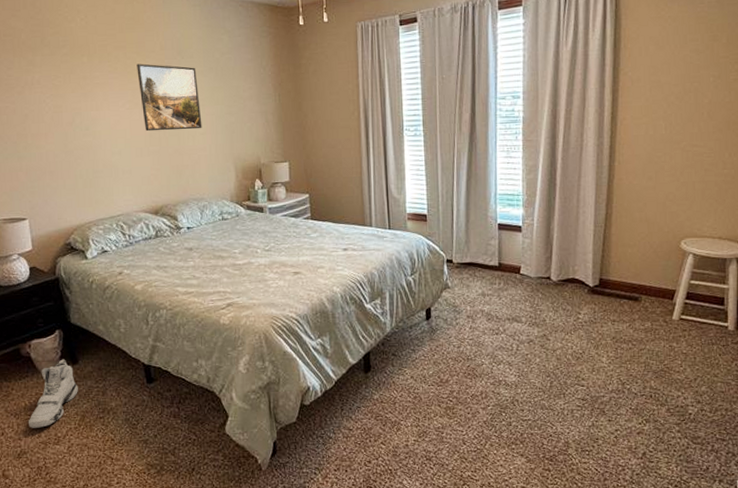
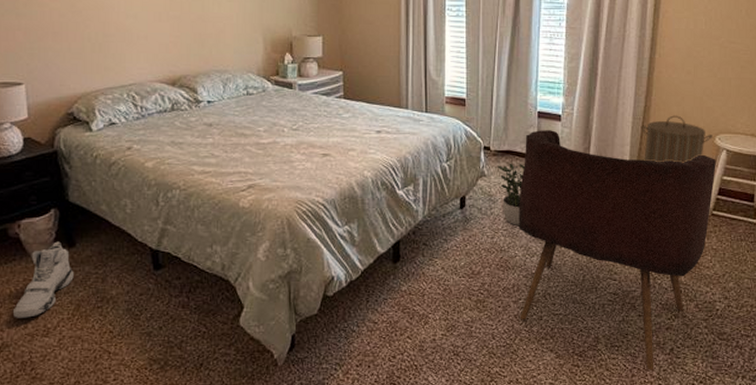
potted plant: none [461,274,488,335] -> present [498,163,525,225]
armchair: none [483,241,683,474] -> present [519,130,716,370]
laundry hamper: none [602,221,678,270] -> present [640,115,713,163]

